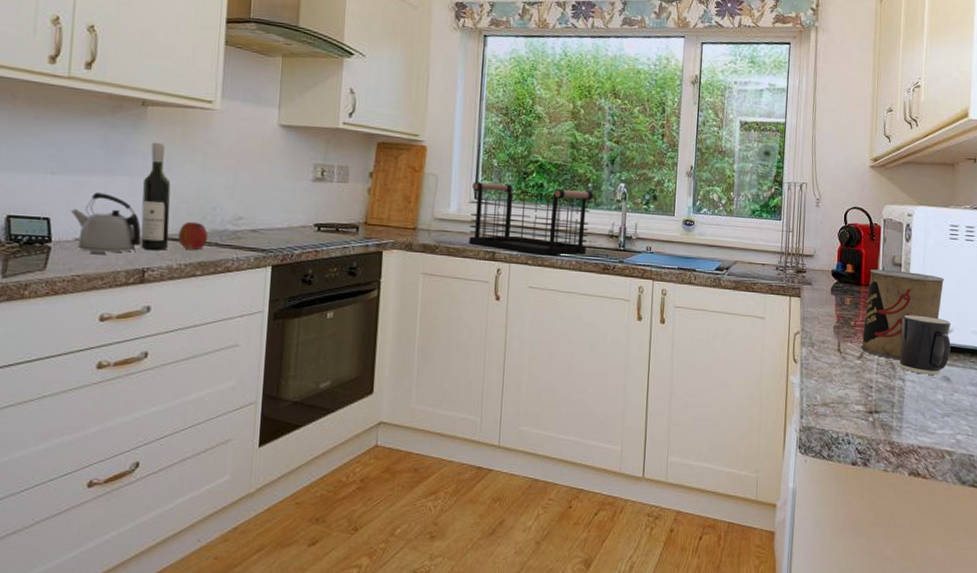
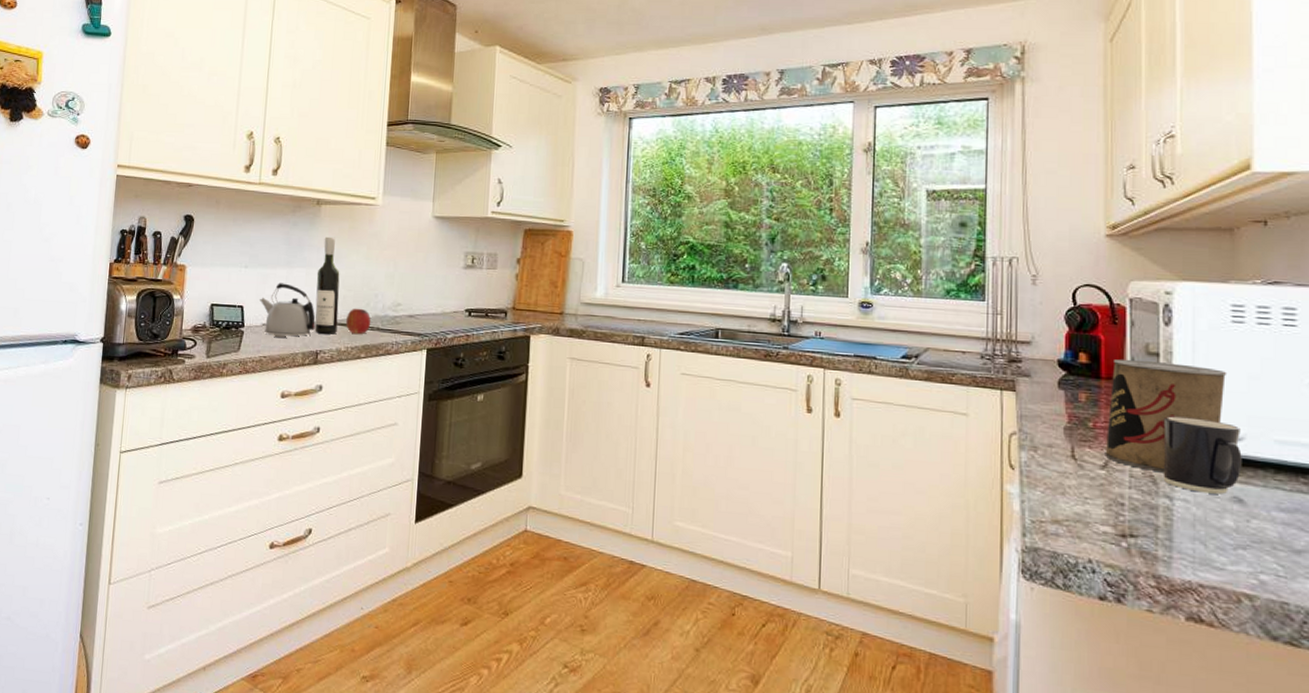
dish rack: present [469,181,593,256] -> none [617,265,751,341]

